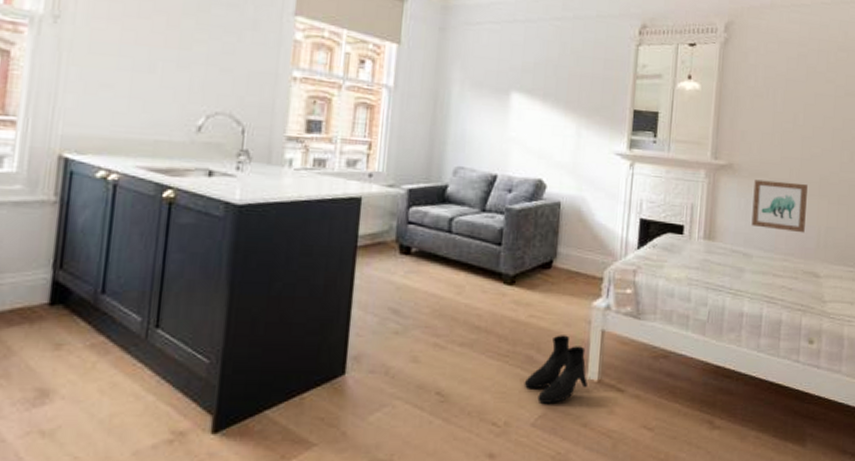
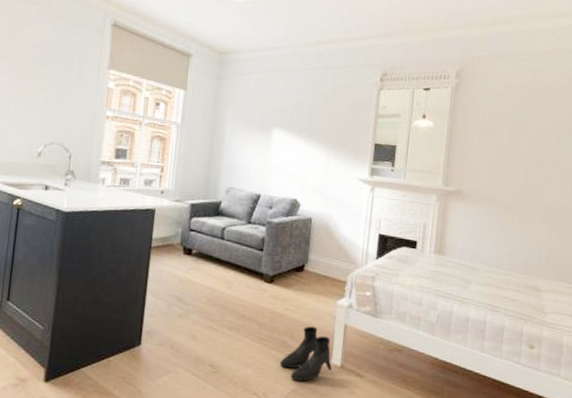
wall art: present [751,179,808,233] -> none [478,204,531,252]

